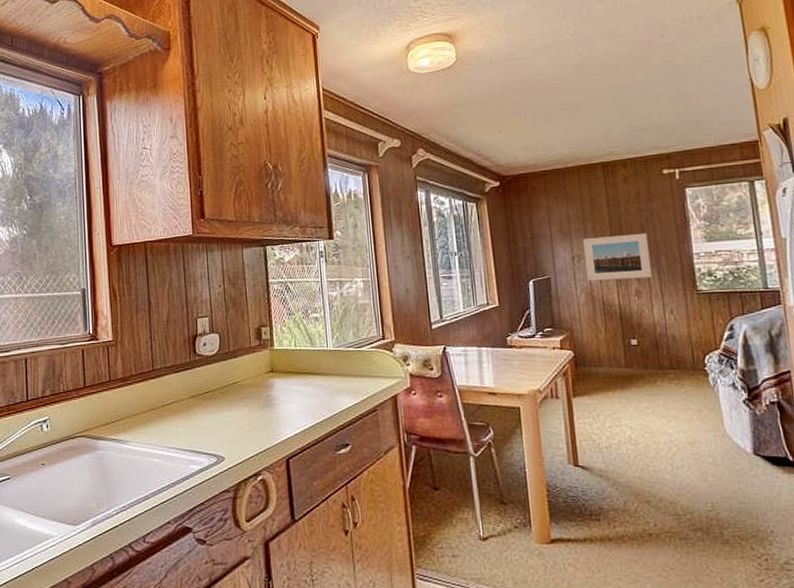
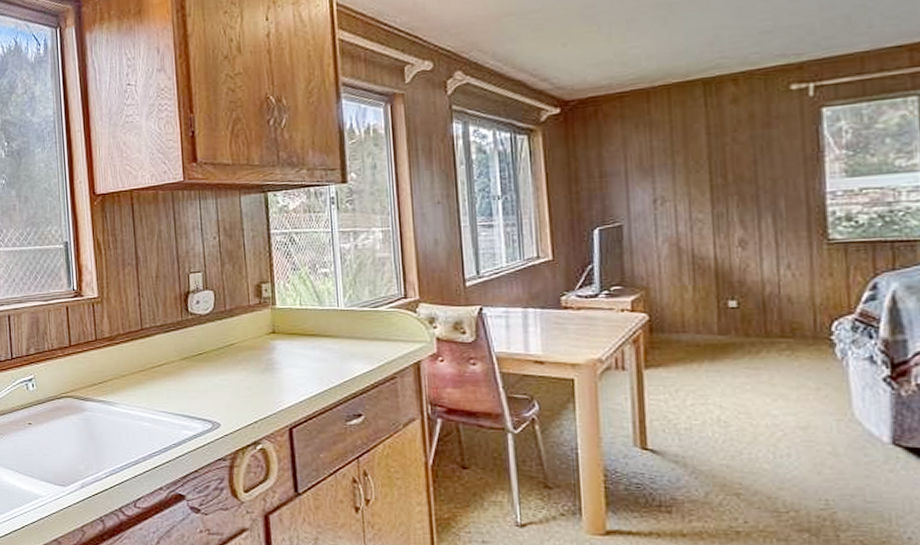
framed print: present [582,233,653,281] -> none [669,167,765,229]

